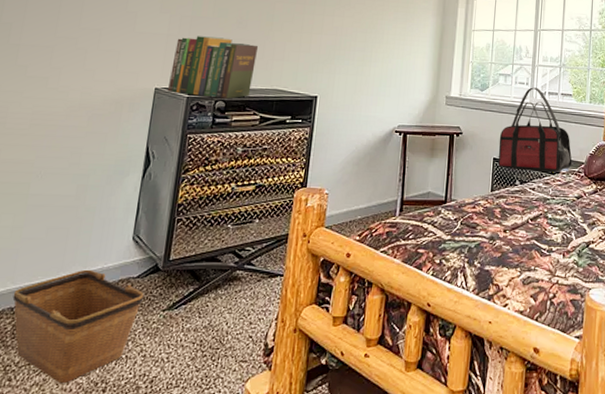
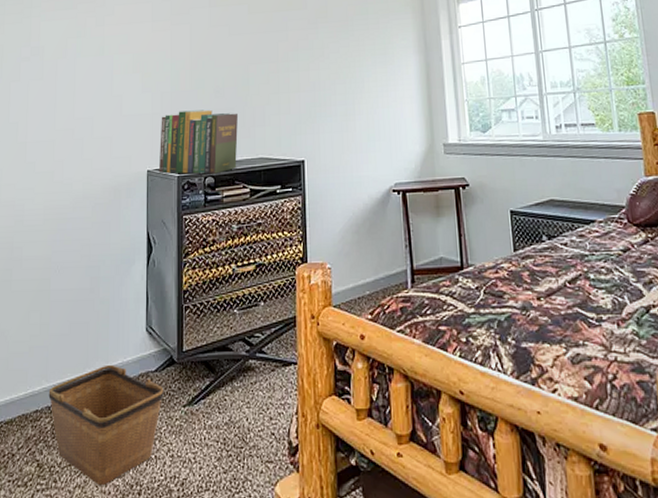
duffel bag: present [497,87,572,173] -> none [513,120,610,223]

